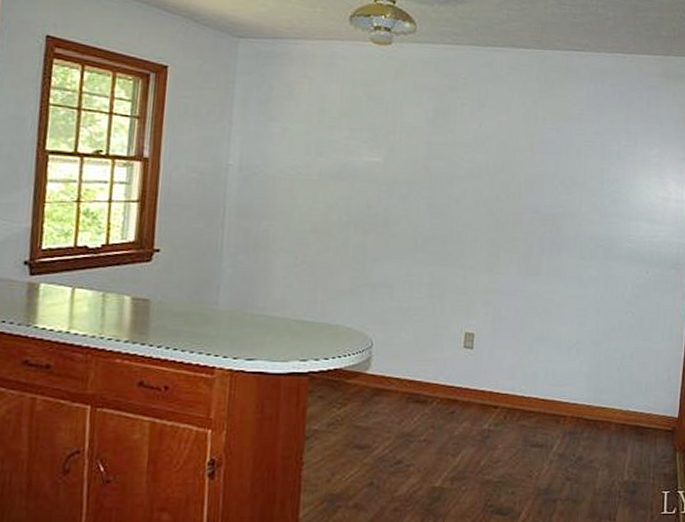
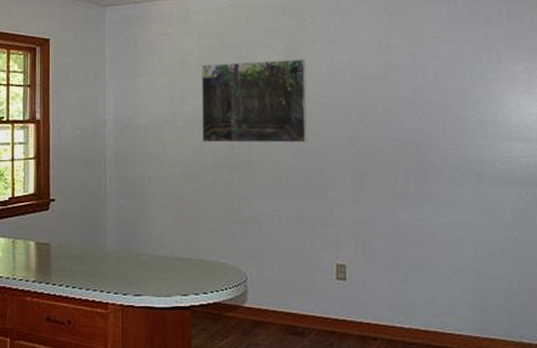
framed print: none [336,115,454,208] -> present [201,58,307,143]

